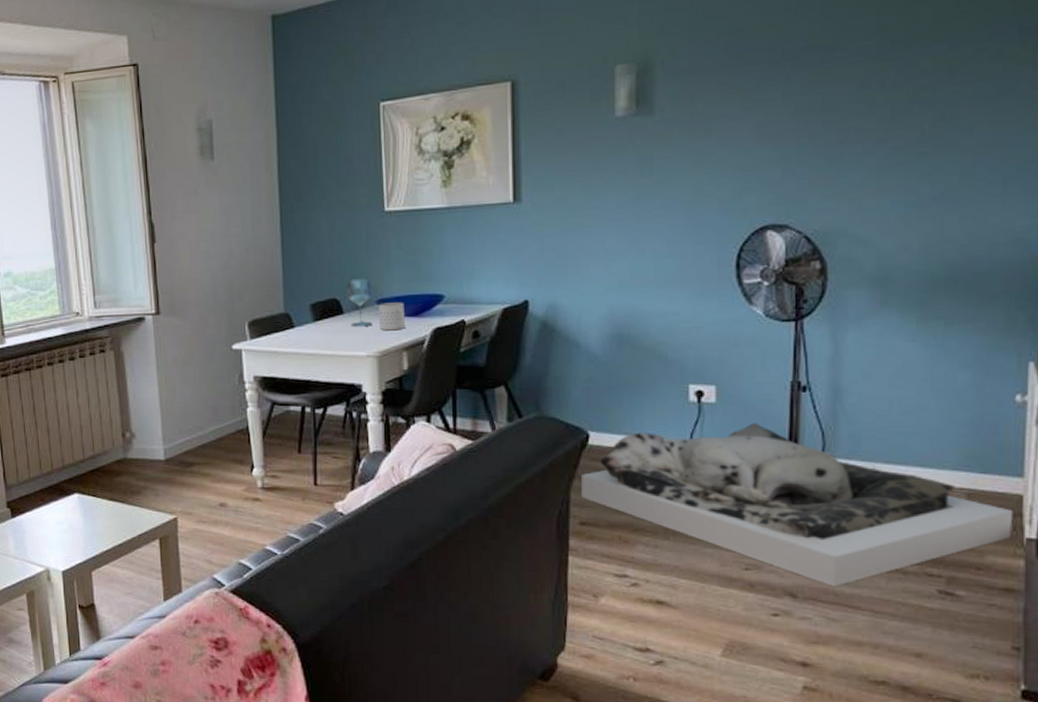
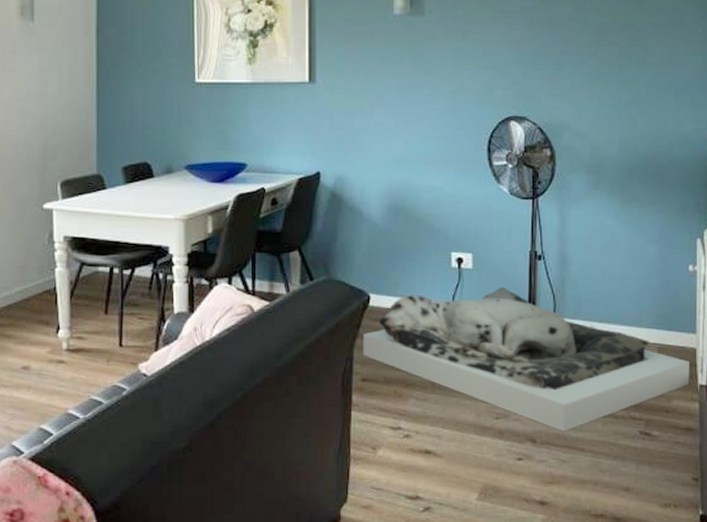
wine glass: present [345,276,373,327] -> none [157,143,182,190]
mug: present [378,302,405,331] -> none [186,168,211,195]

